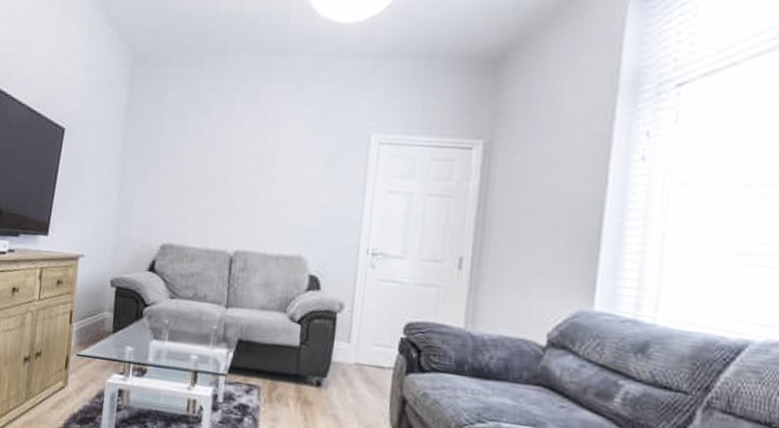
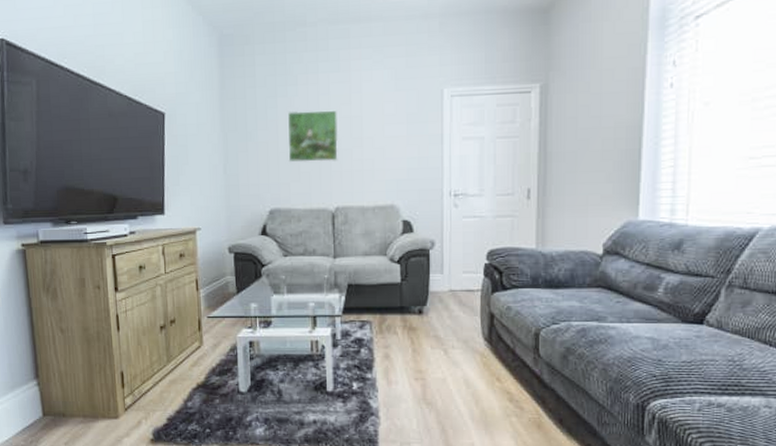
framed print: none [189,140,249,201] -> present [287,110,339,163]

